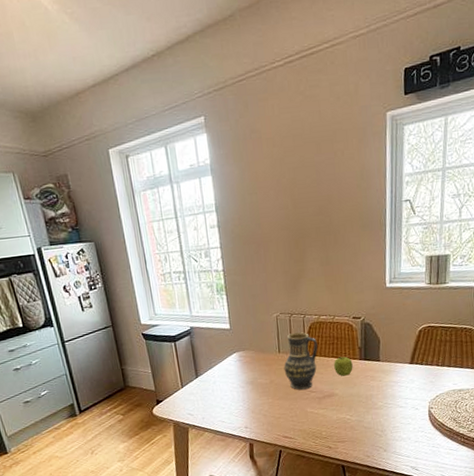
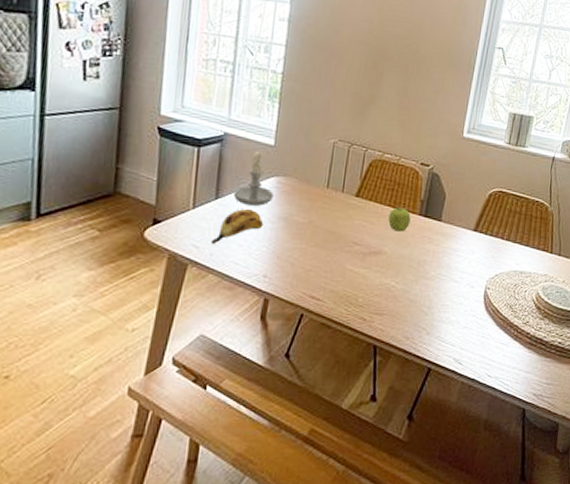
banana: none [200,380,236,411] -> present [211,209,264,245]
candle: none [209,334,239,378] -> present [234,149,274,206]
vase: present [283,332,318,390] -> none [328,166,376,239]

